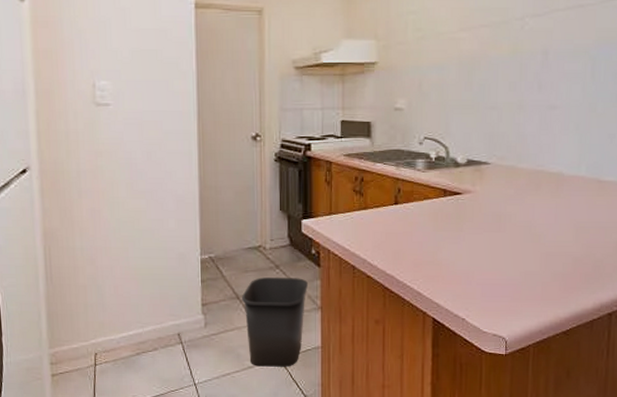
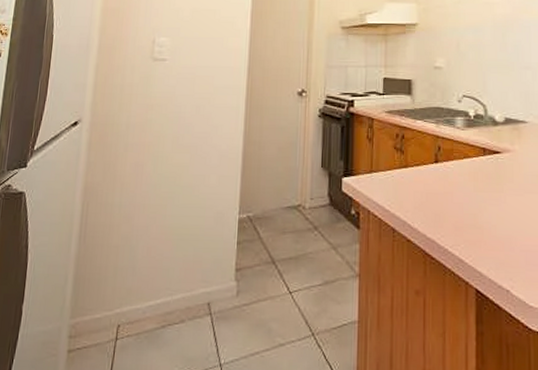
waste bin: present [241,277,308,367] -> none [277,240,346,345]

